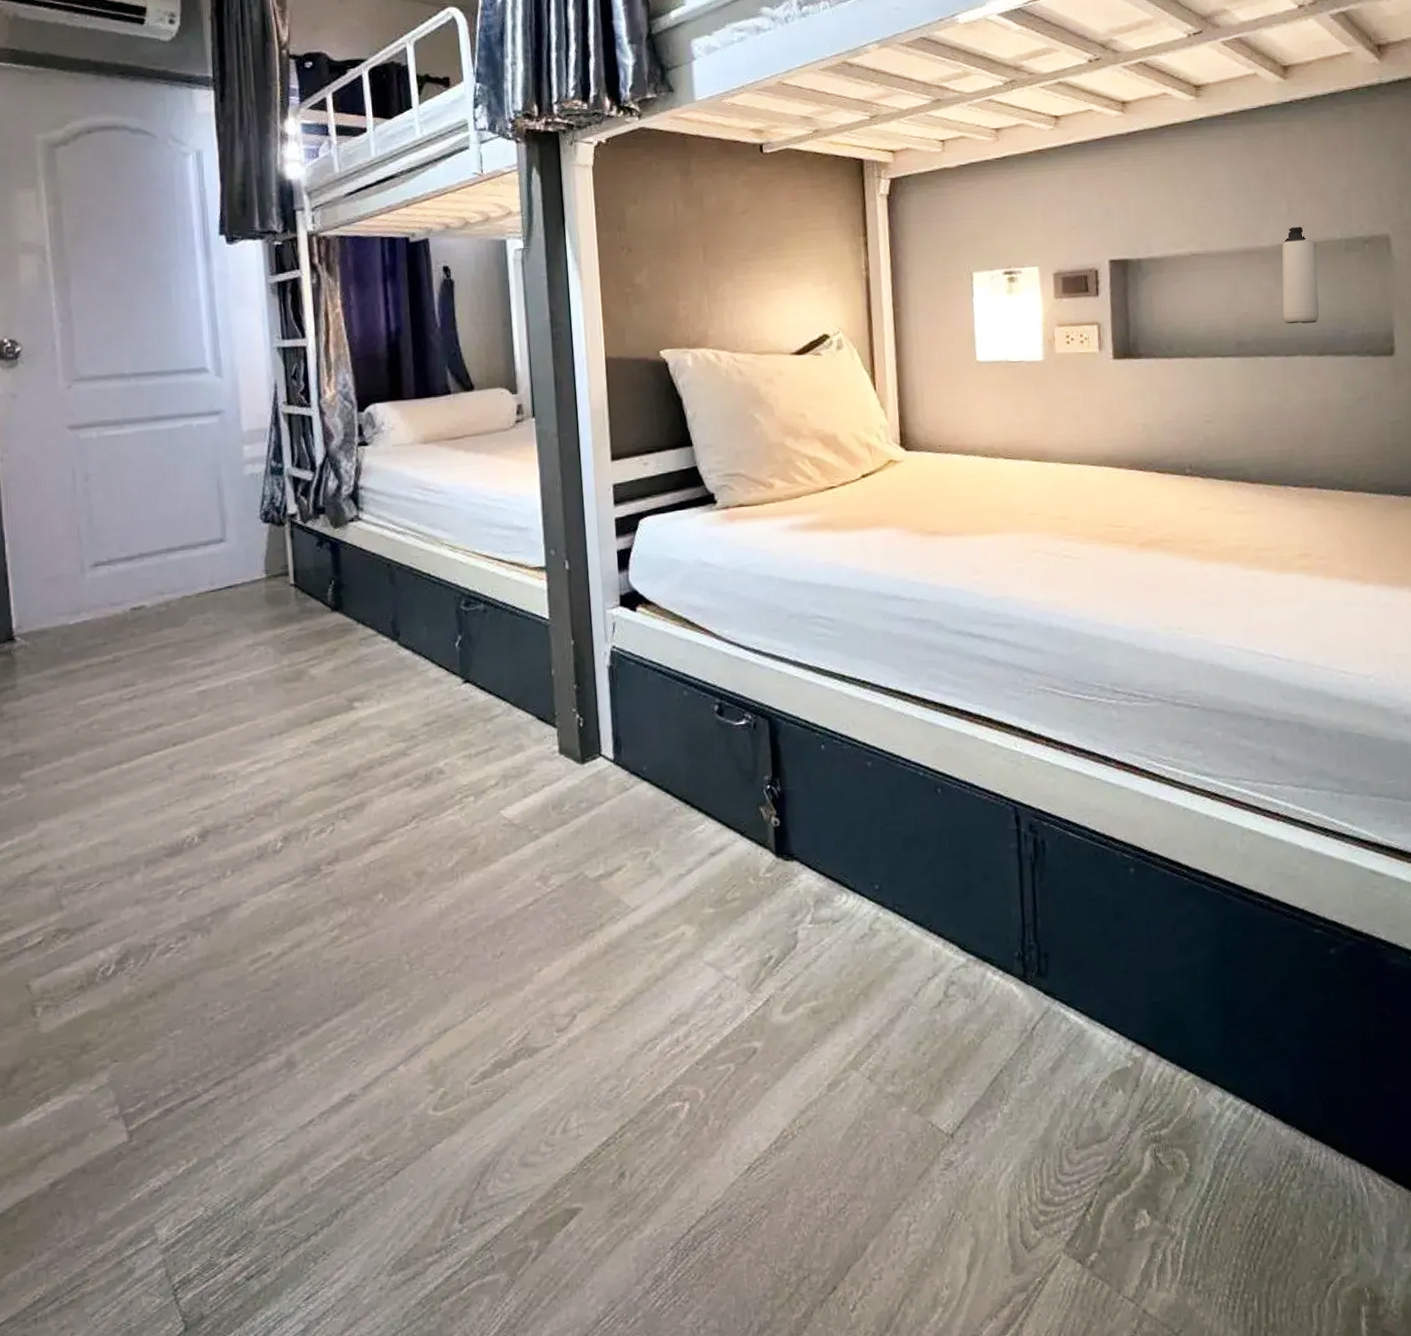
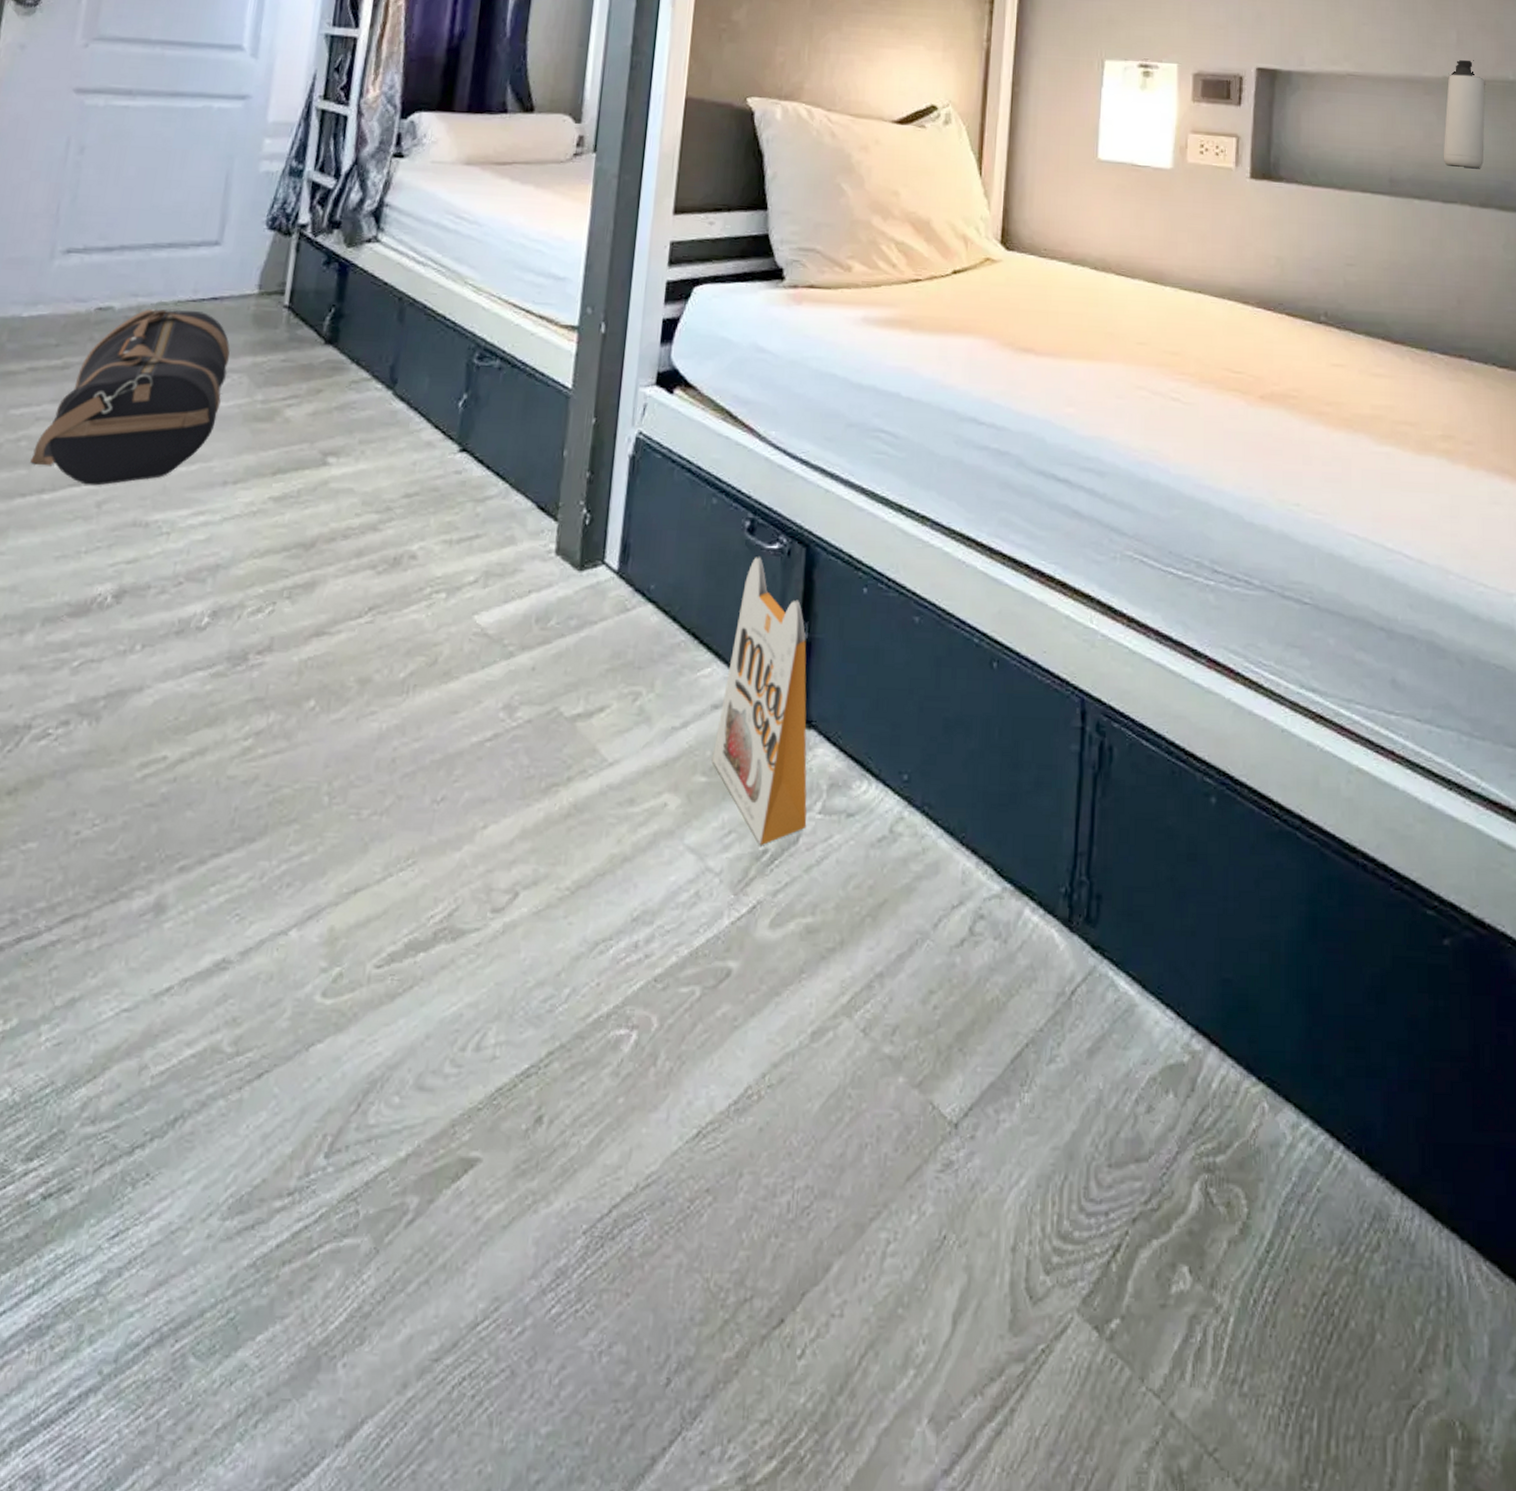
duffel bag: none [105,599,254,753] -> present [30,307,230,486]
shopping bag: none [716,732,801,955] -> present [712,557,807,846]

